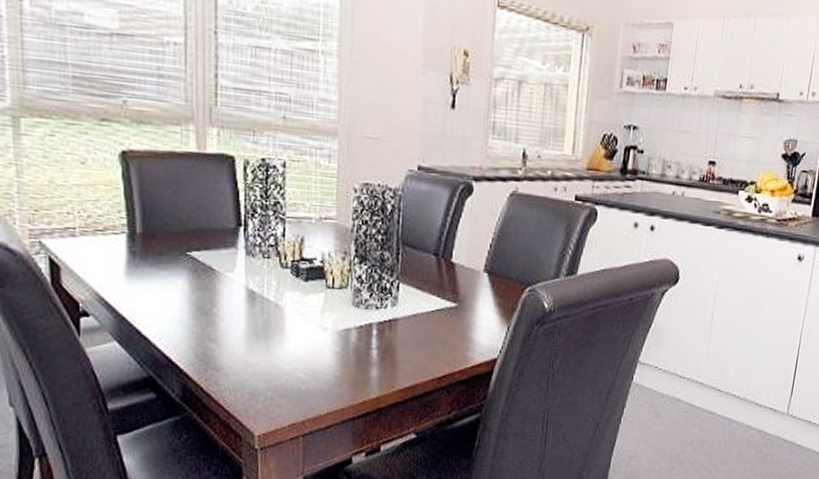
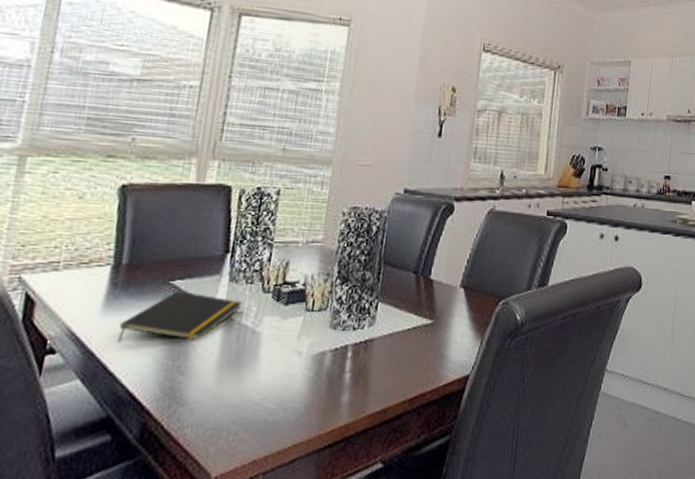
notepad: none [144,262,262,310] -> present [118,291,242,342]

